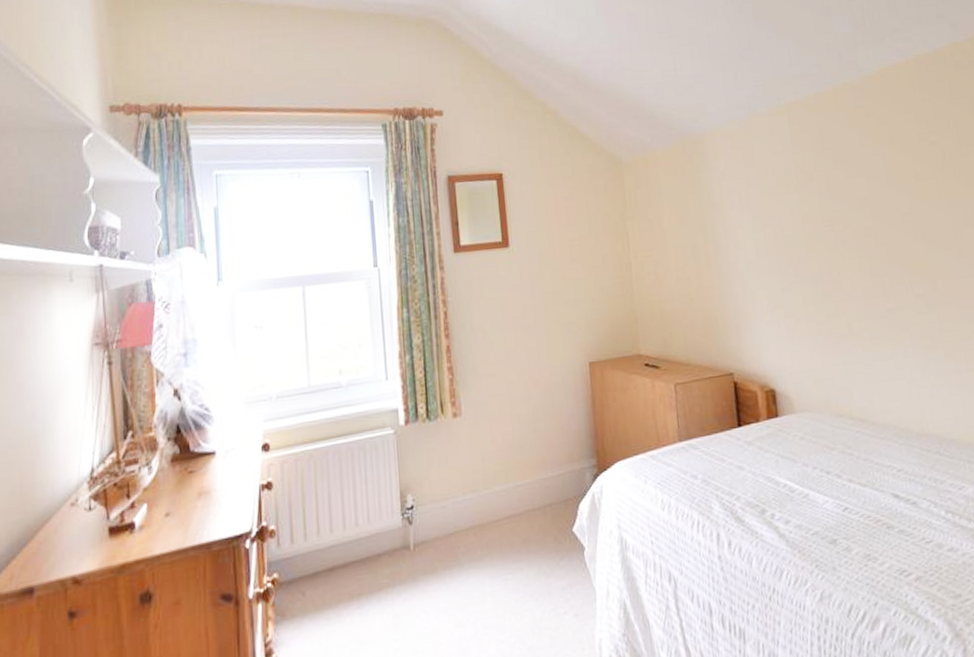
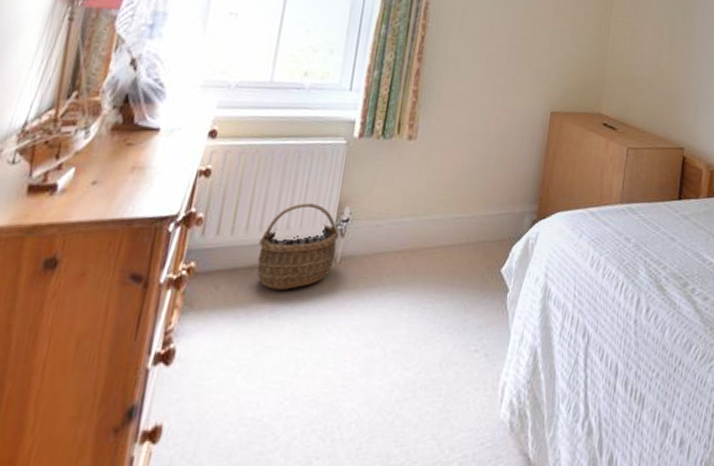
wicker basket: none [332,496,408,587] -> present [257,203,339,290]

